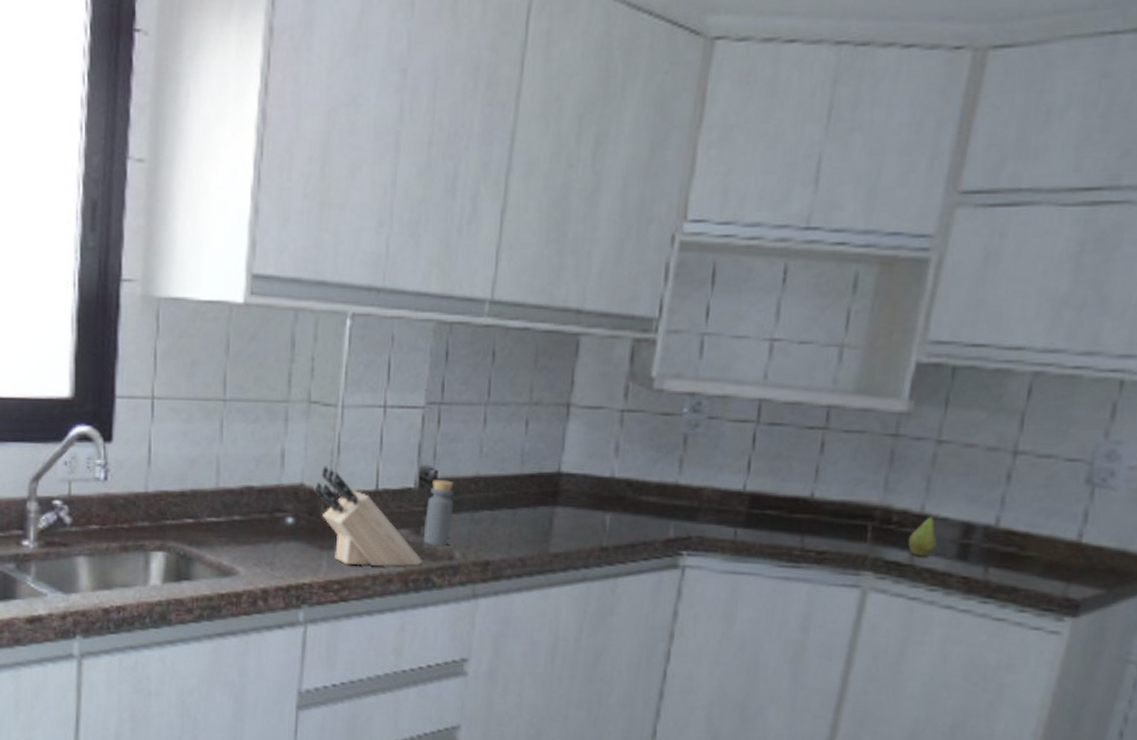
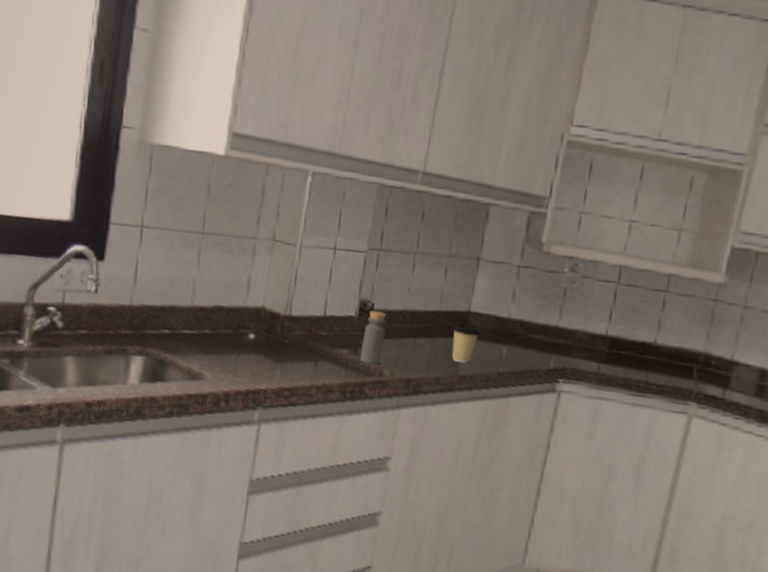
knife block: present [314,466,423,567] -> none [273,293,359,380]
coffee cup: none [538,488,575,538] -> present [452,323,480,364]
fruit: present [907,512,940,557] -> none [721,360,745,393]

